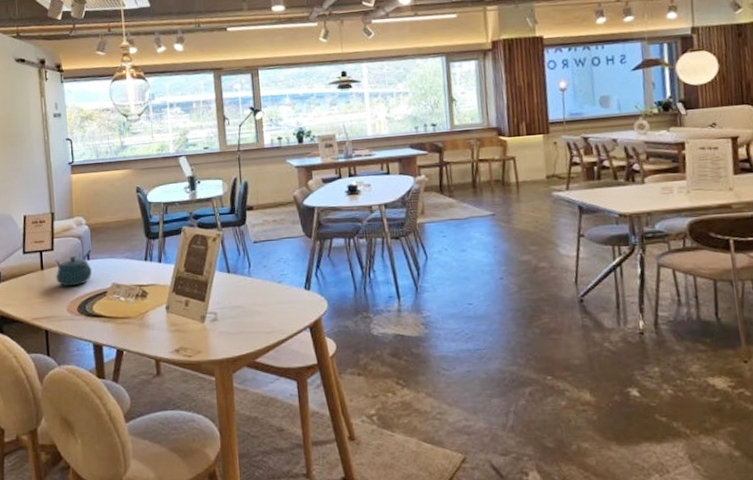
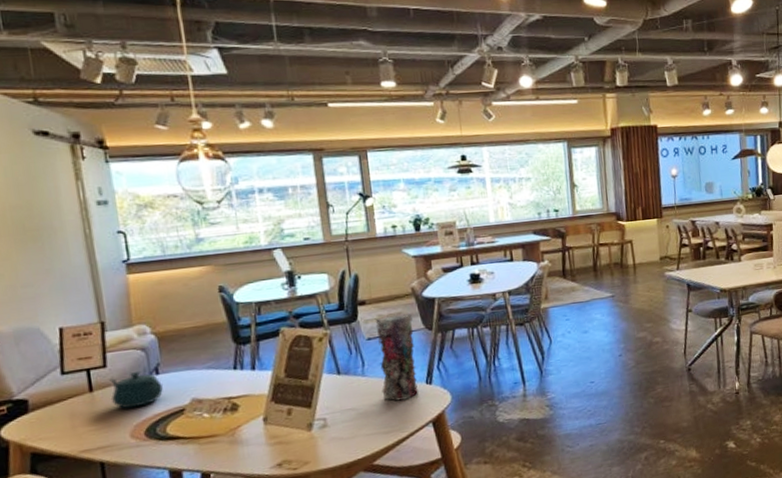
vase: none [262,219,297,303] -> present [376,312,418,401]

